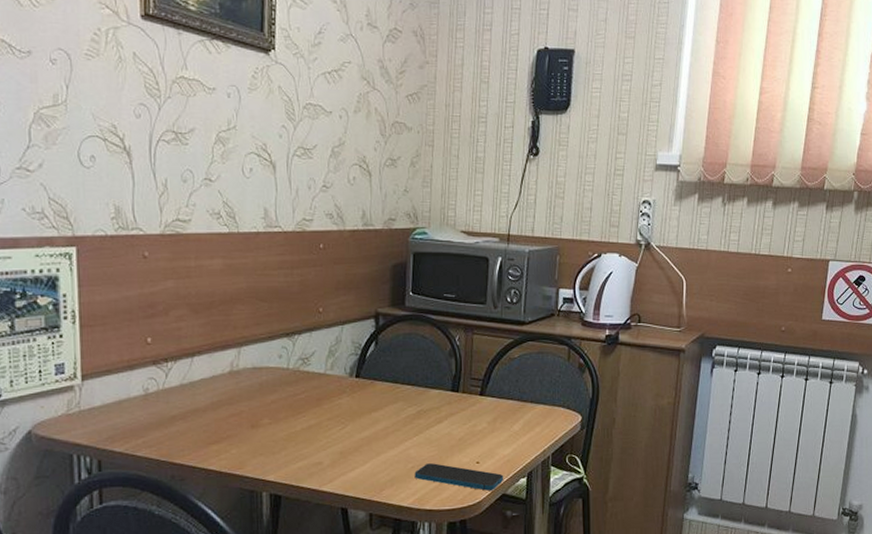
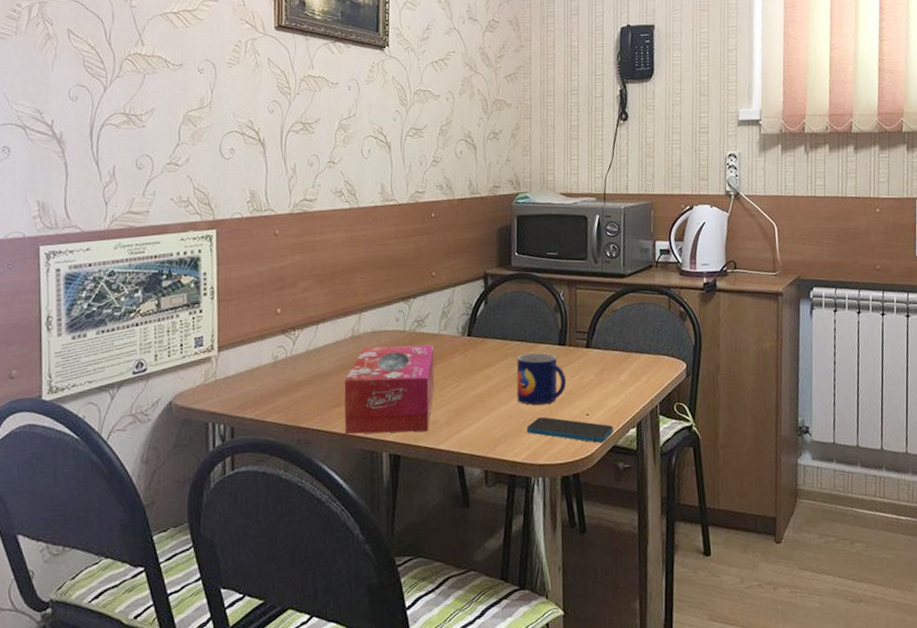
tissue box: none [221,383,320,473] -> present [344,345,435,435]
mug: none [405,397,458,452] -> present [516,352,567,406]

